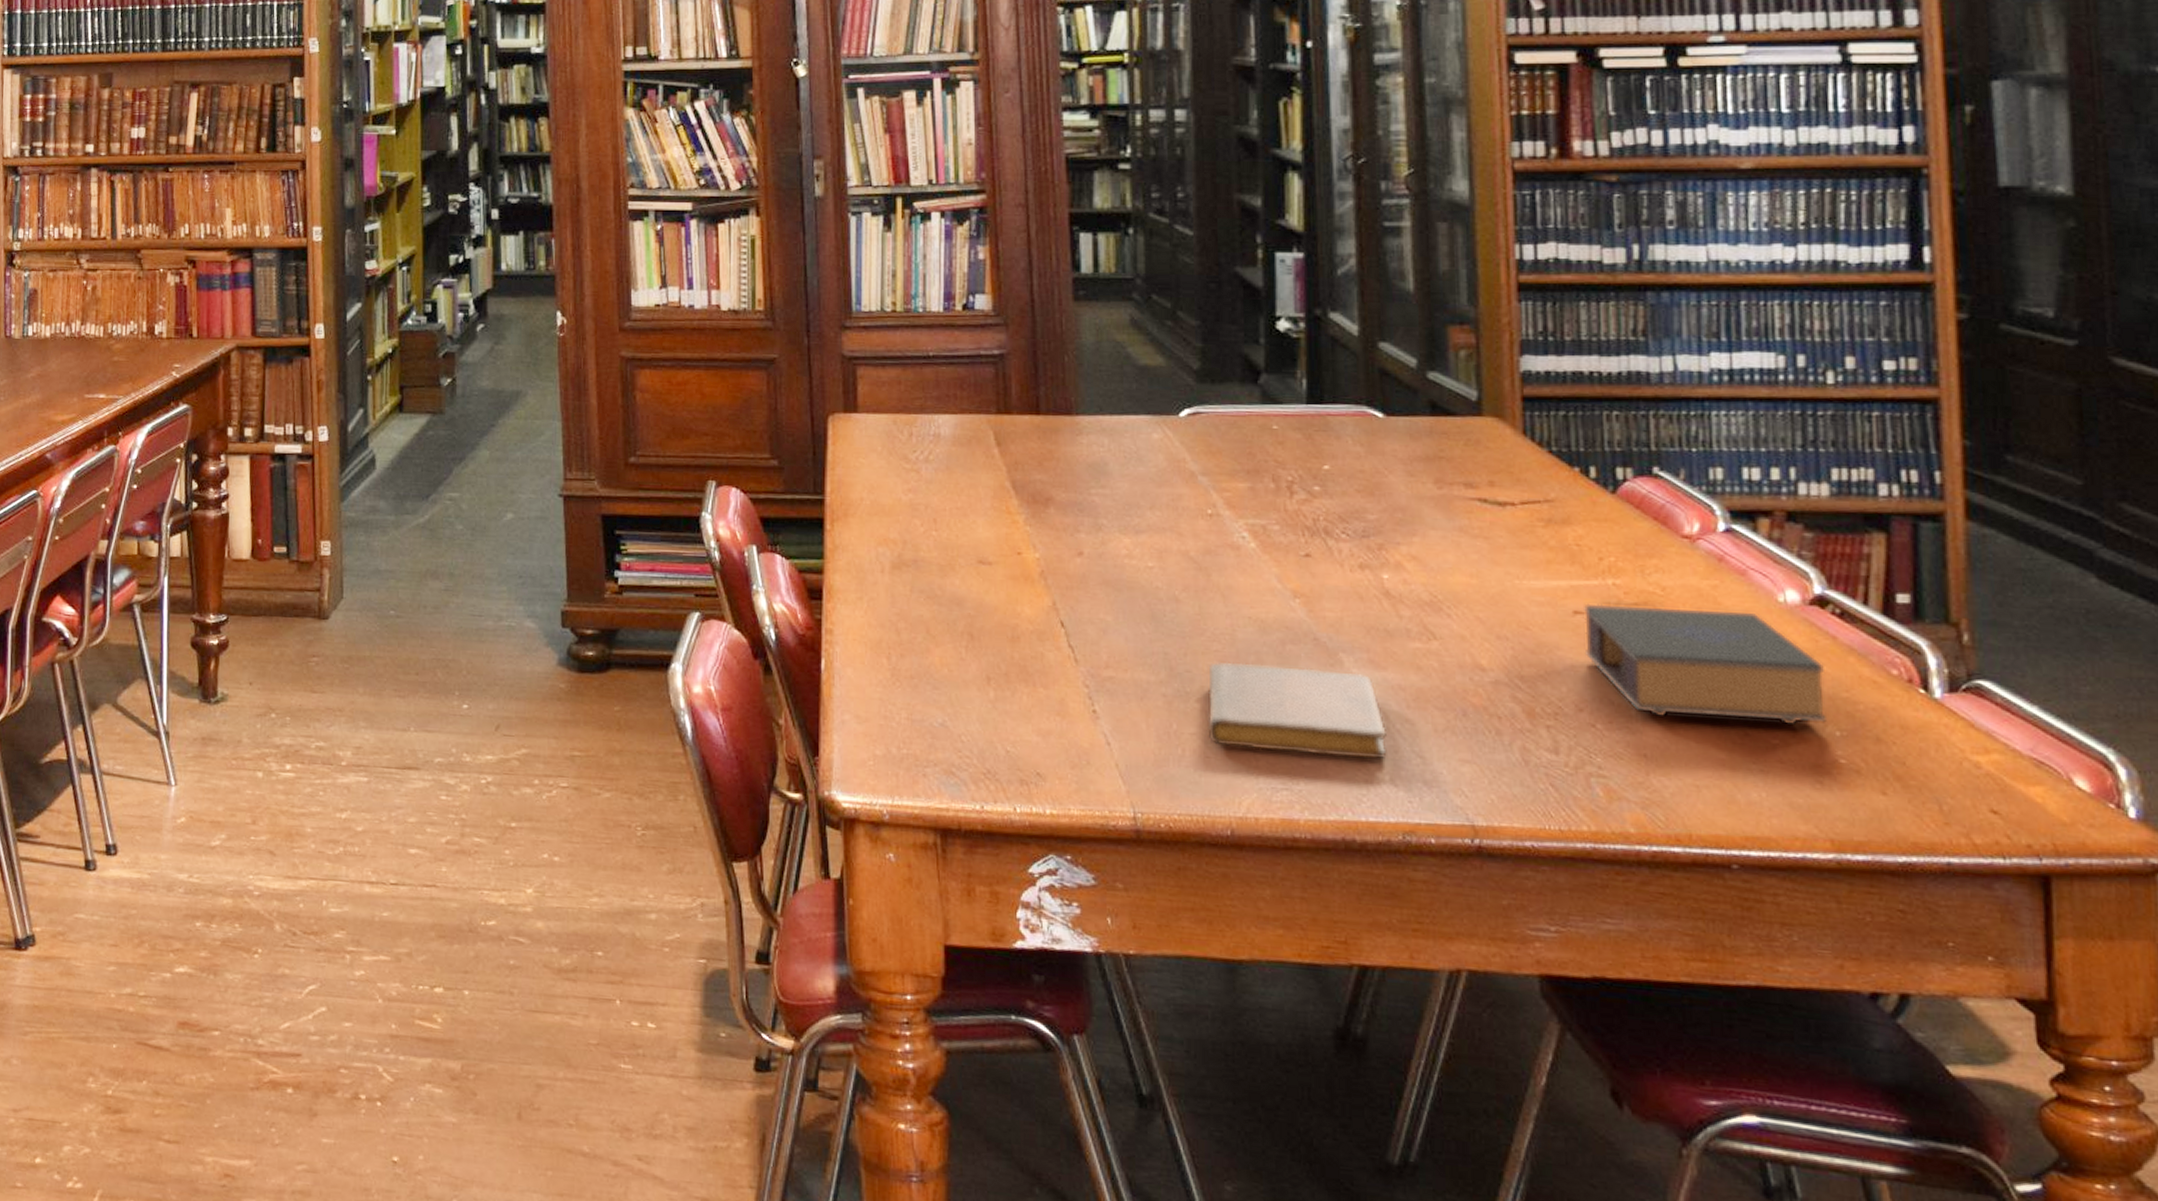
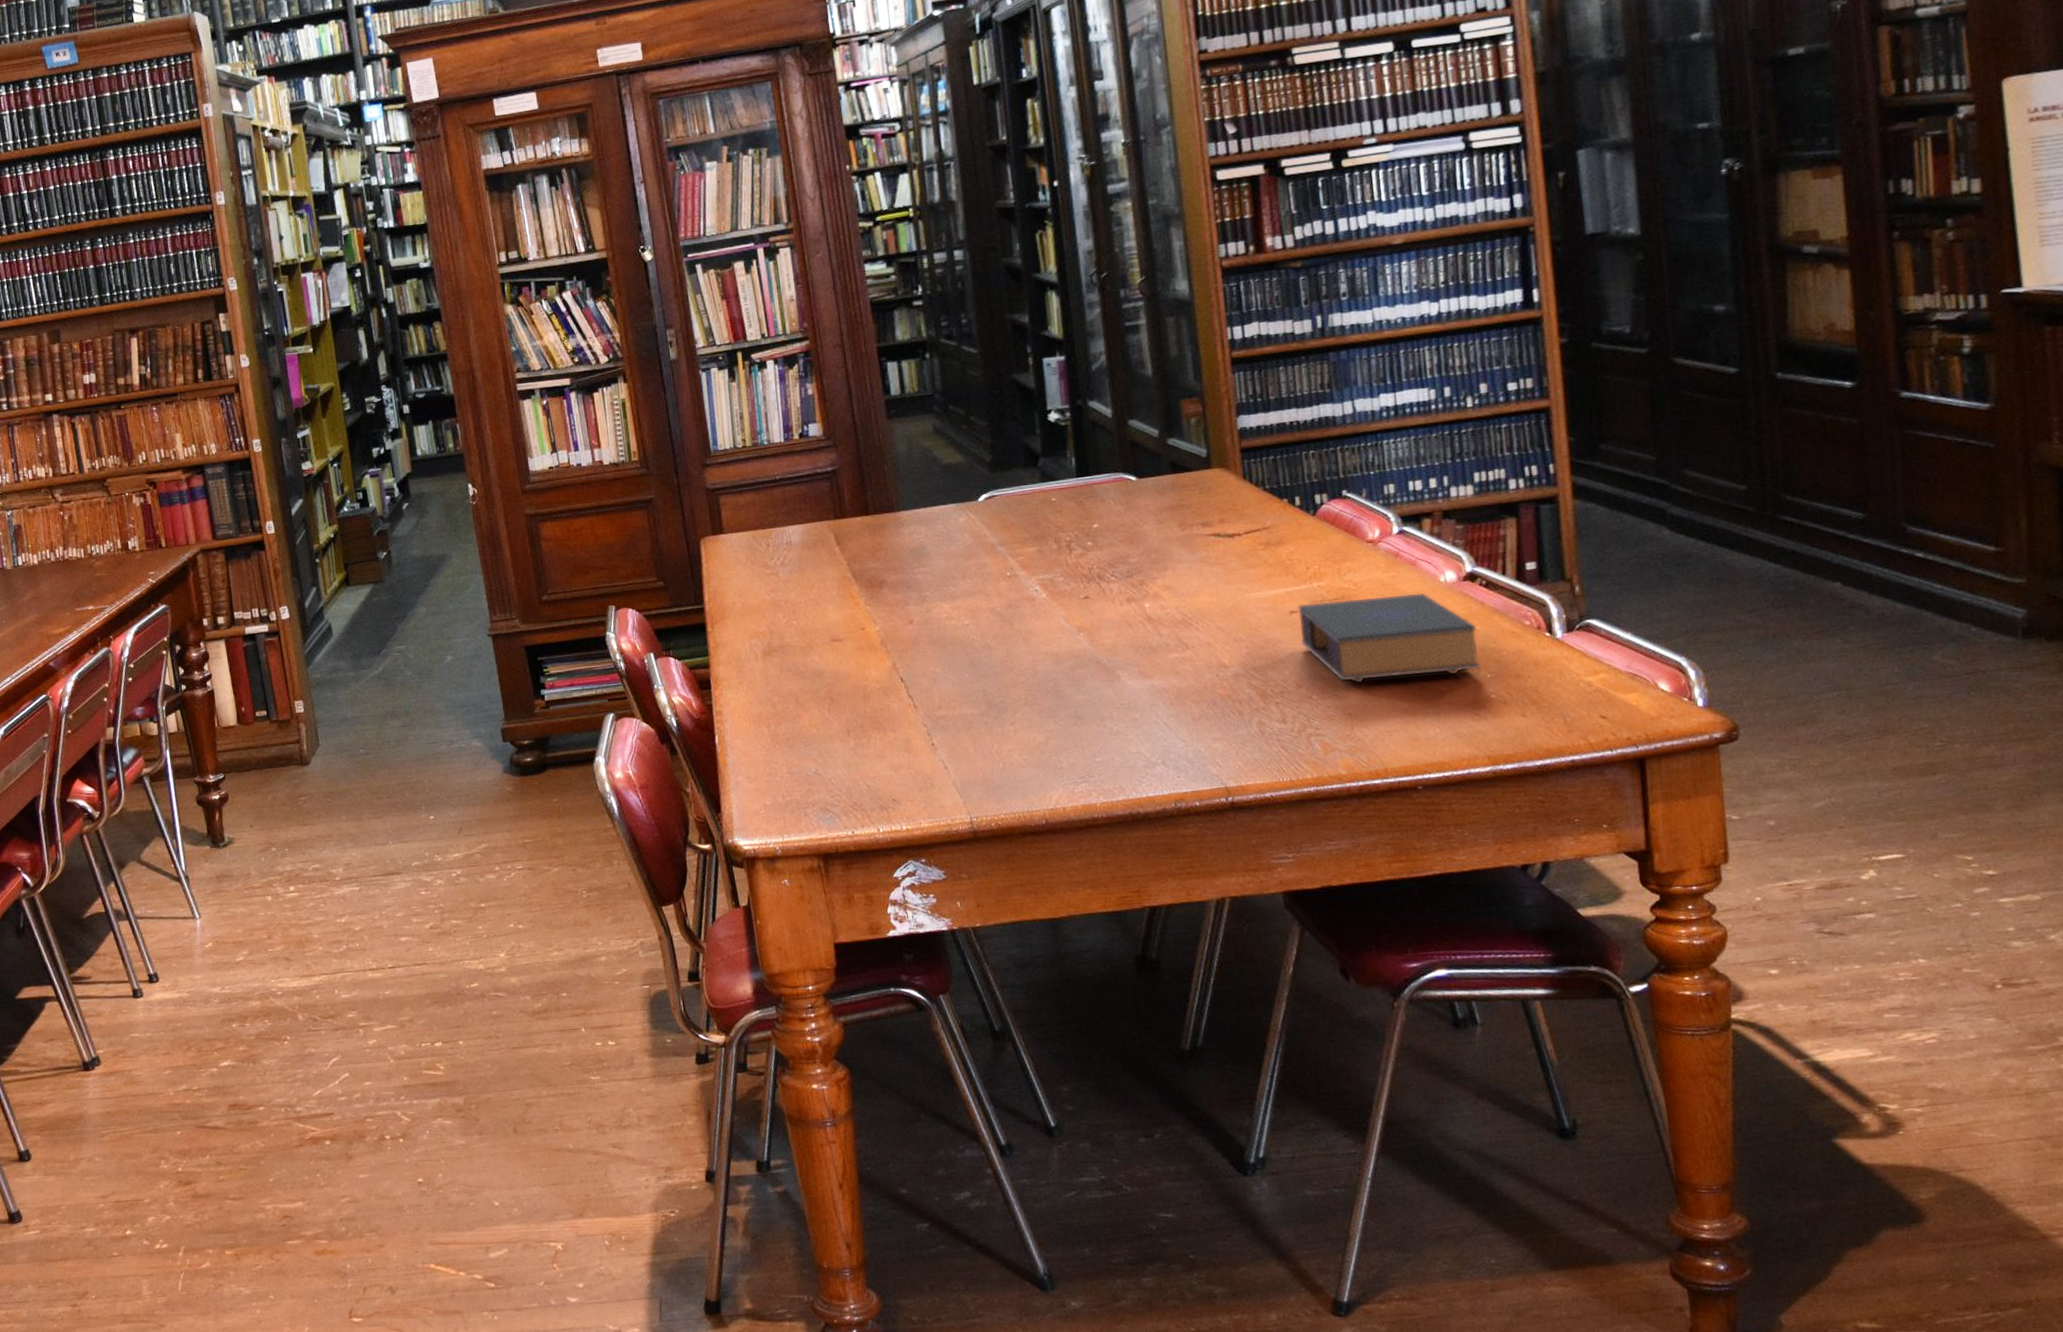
notebook: present [1207,661,1387,760] -> none [1017,683,1158,756]

